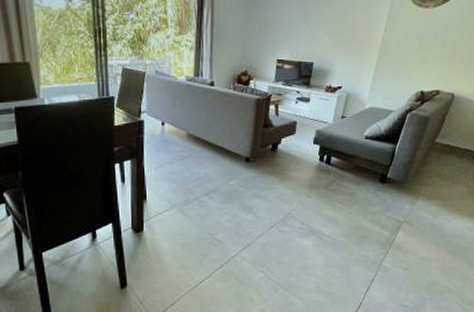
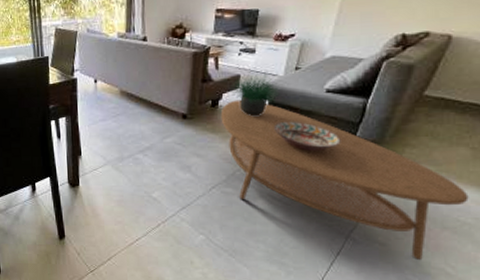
coffee table: none [279,144,465,281] -> present [220,99,469,261]
potted plant: none [290,119,329,159] -> present [232,72,280,116]
decorative bowl: none [323,164,376,191] -> present [273,121,341,151]

